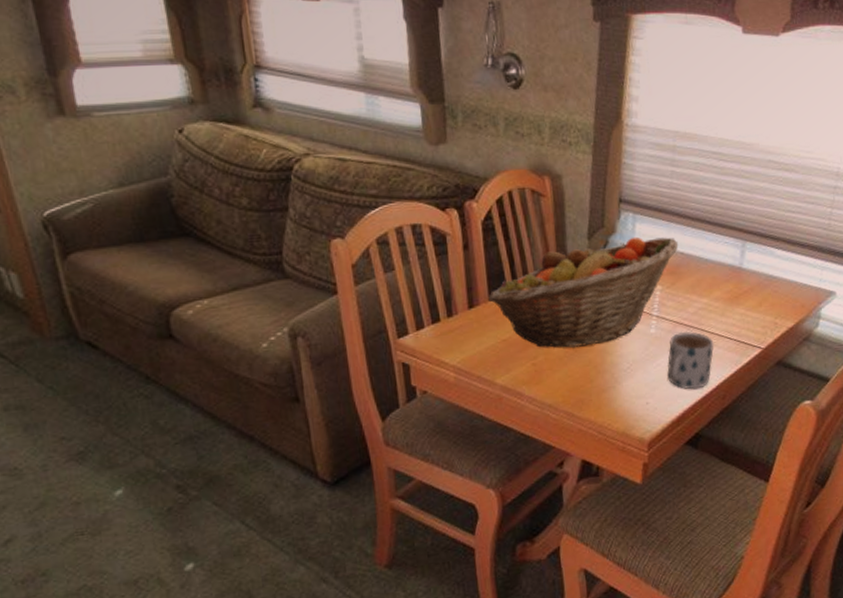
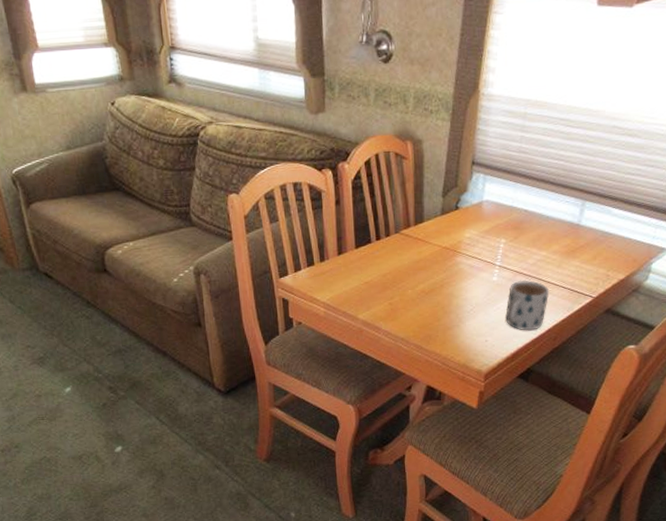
fruit basket: present [488,236,679,348] -> none [354,195,523,291]

